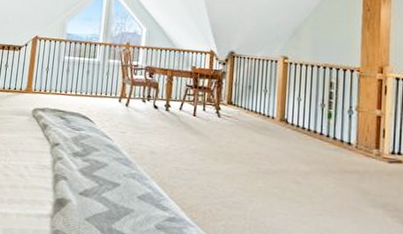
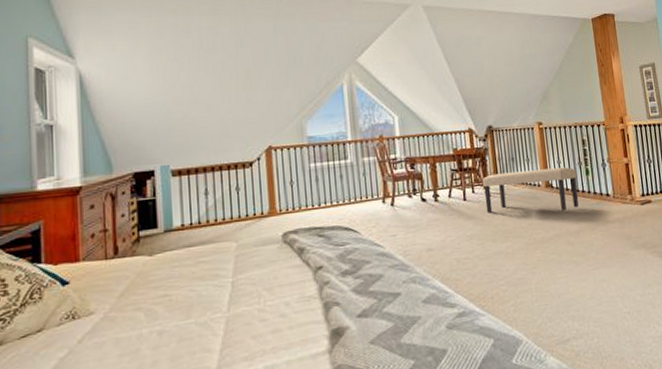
bench: none [213,97,318,149] -> present [482,167,579,213]

